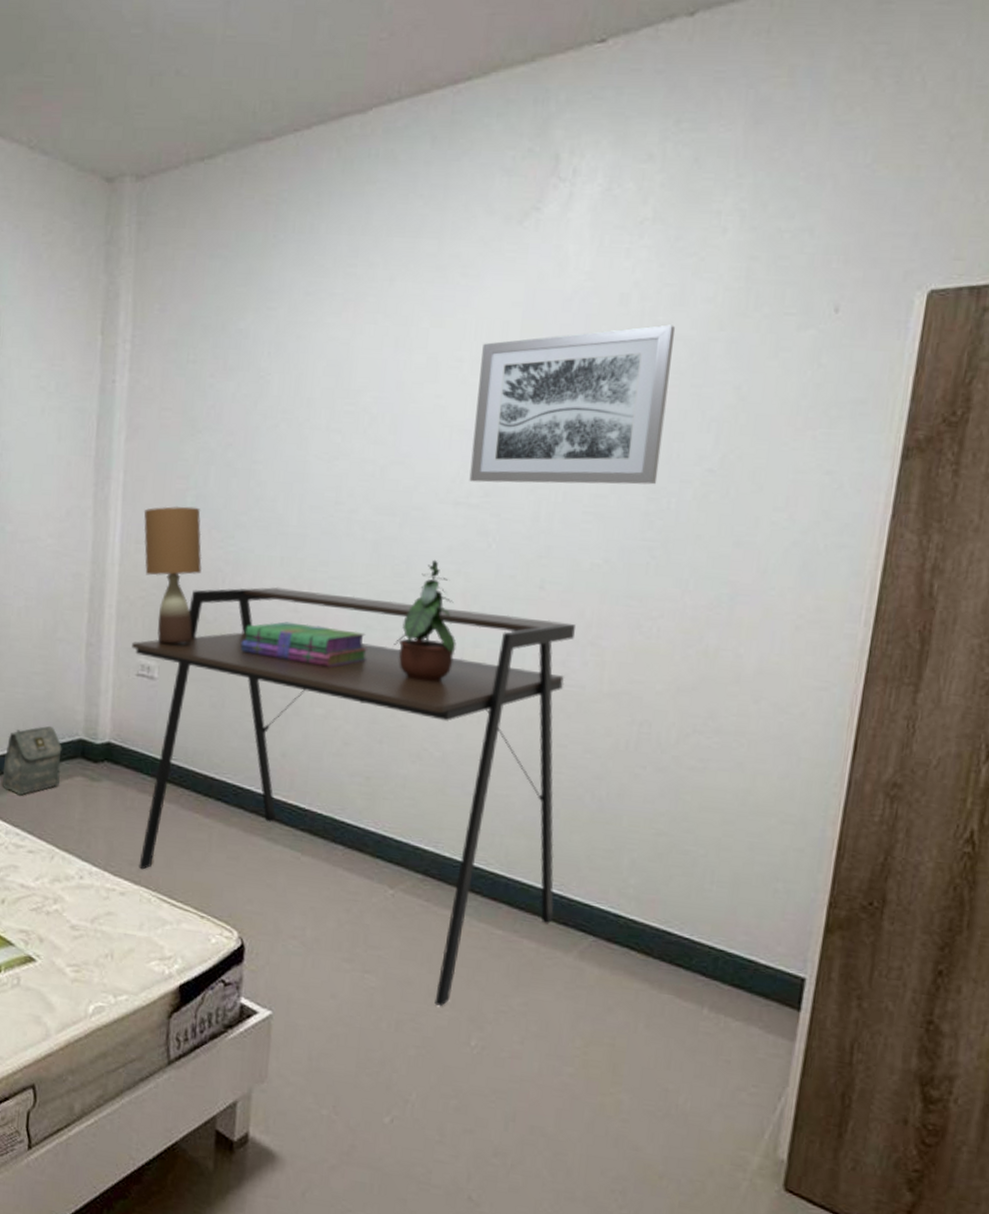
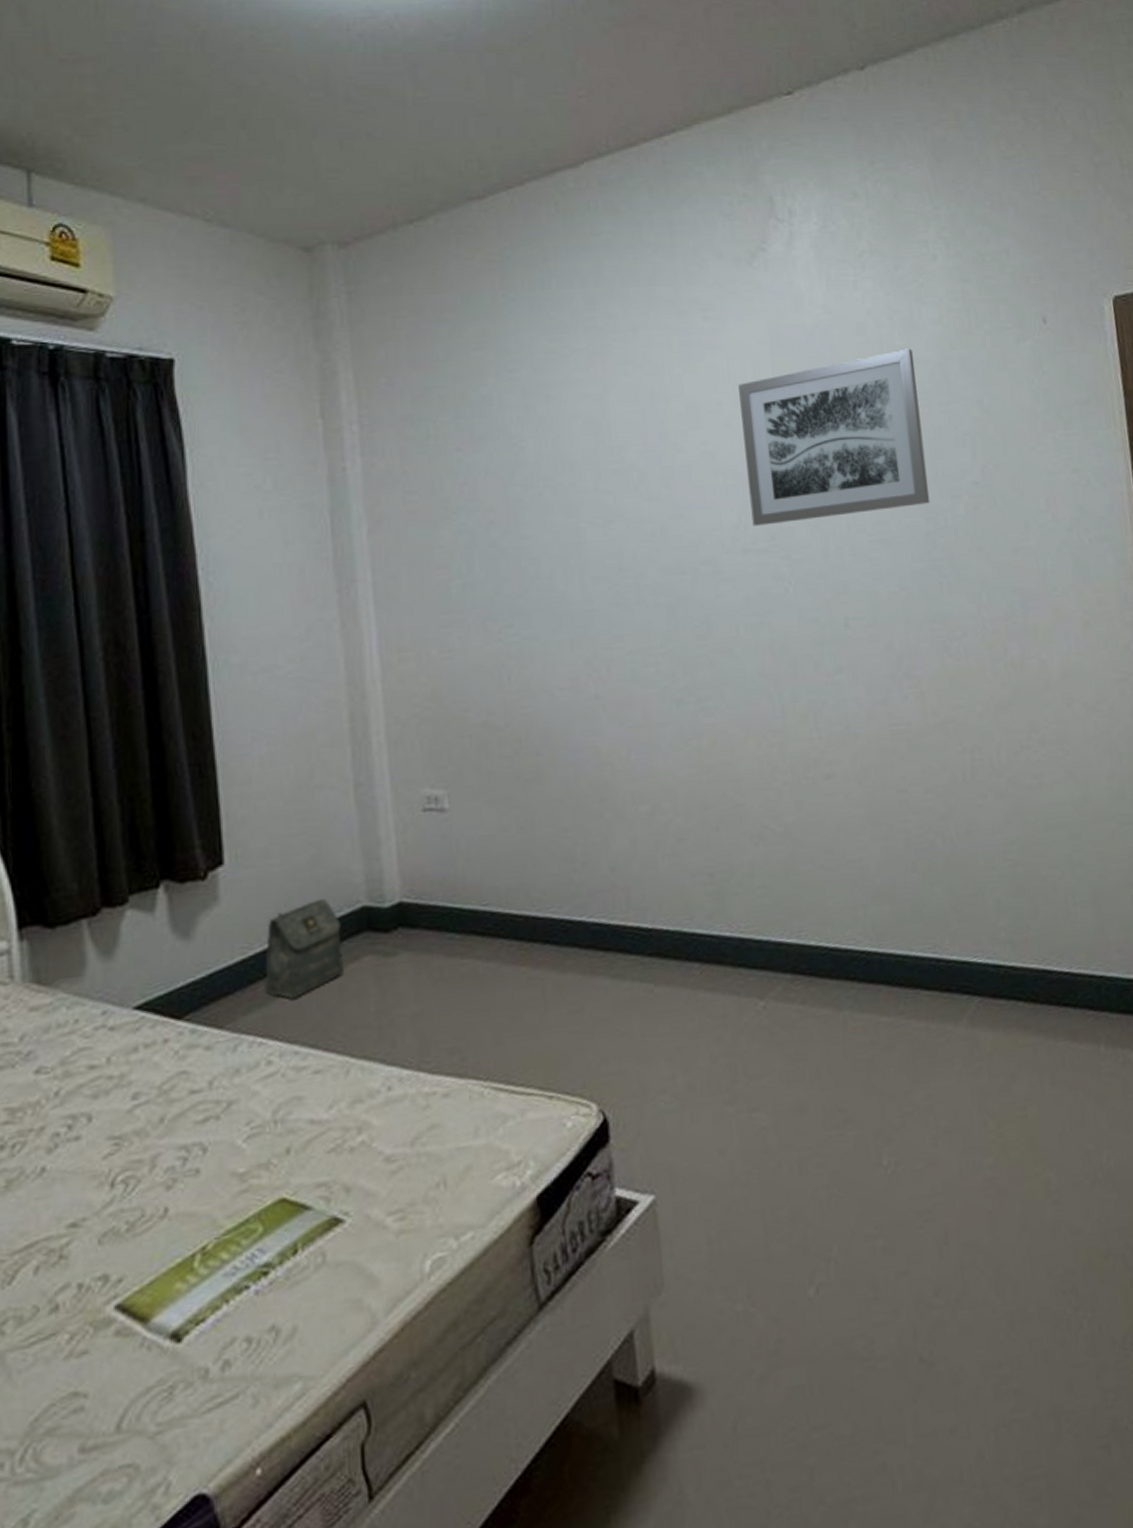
desk: present [132,586,575,1007] -> none [411,657,936,1129]
table lamp: present [143,506,203,644] -> none [402,598,484,766]
stack of books: present [240,621,368,667] -> none [541,708,685,758]
potted plant: present [394,559,457,682] -> none [710,614,776,751]

